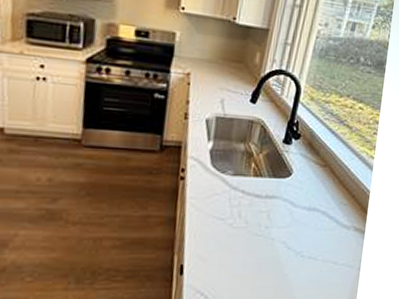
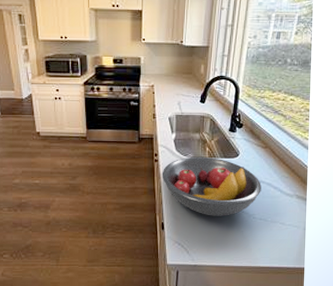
fruit bowl: none [187,174,315,255] -> present [162,156,261,216]

